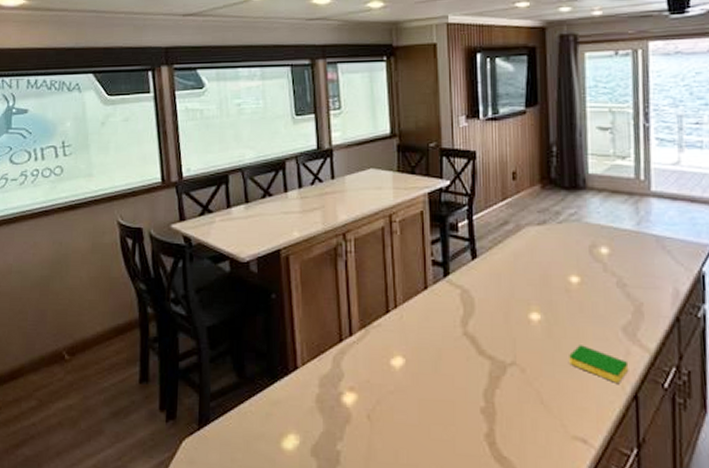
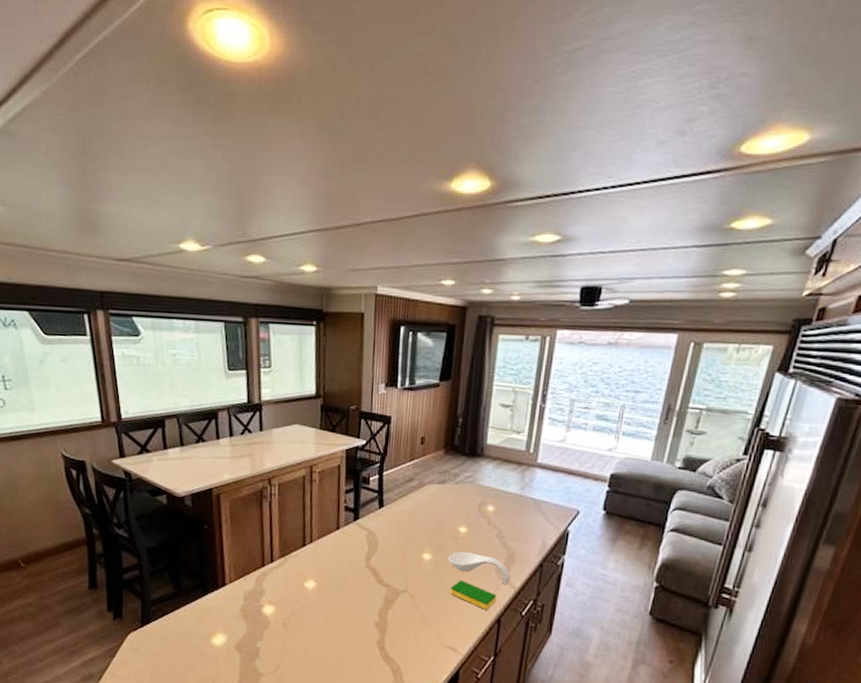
spoon rest: none [561,307,642,349] -> present [448,551,511,585]

